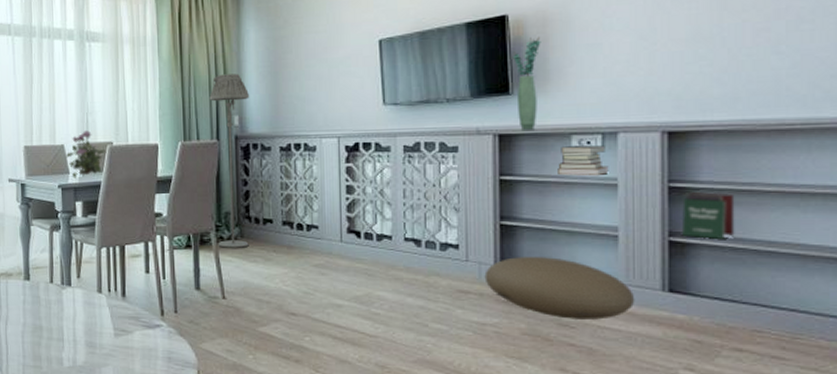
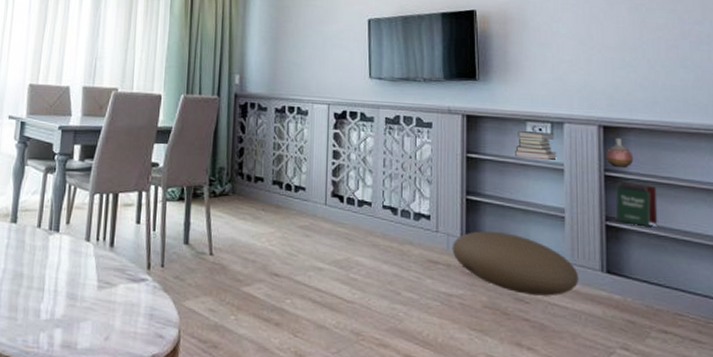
flower bouquet: present [65,130,105,178] -> none [69,75,110,121]
floor lamp: present [209,73,249,249] -> none [210,35,251,205]
vase: present [512,36,541,130] -> none [479,31,503,114]
vase: none [670,143,707,178] -> present [605,137,634,169]

